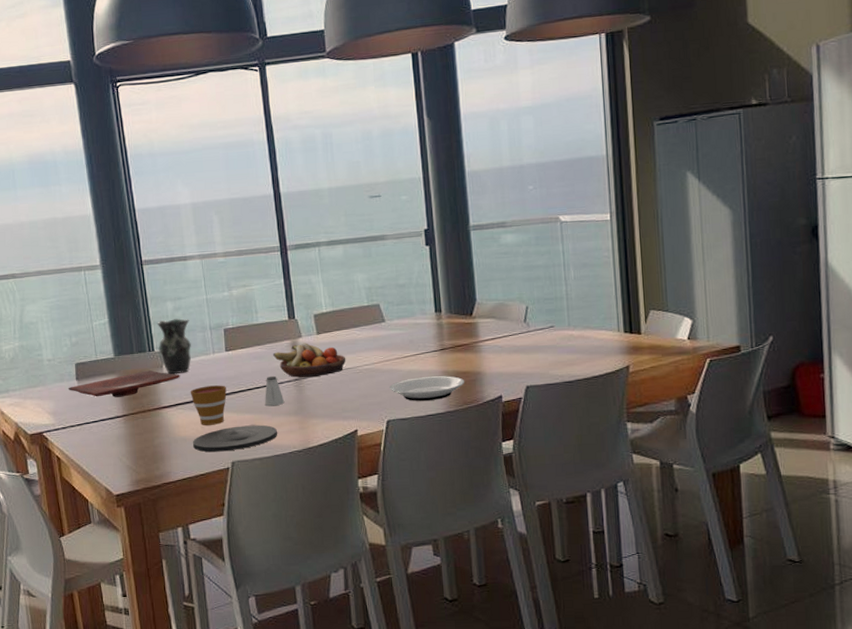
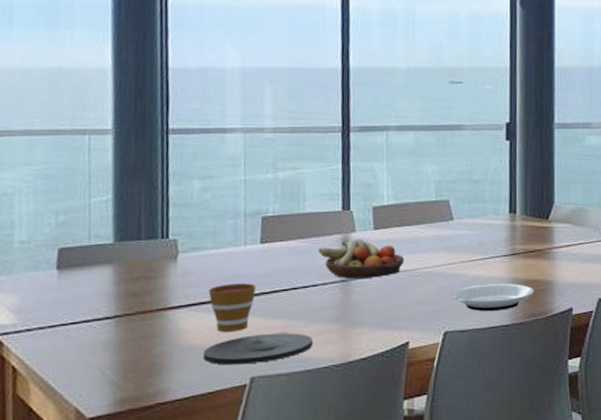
cutting board: present [68,370,180,397] -> none [43,262,198,293]
vase: present [156,319,191,375] -> none [174,201,220,268]
saltshaker: present [264,375,285,407] -> none [301,275,326,311]

